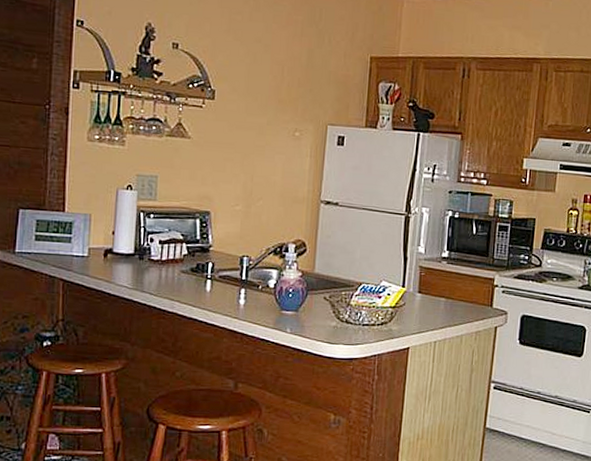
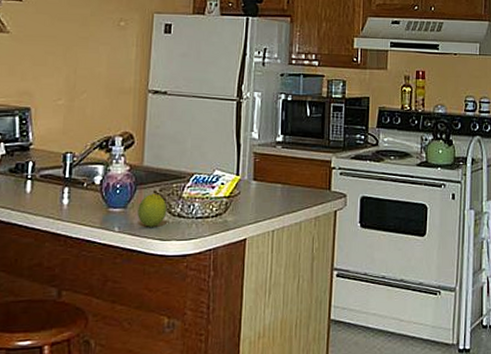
fruit: none [308,299,336,331] -> present [138,193,167,227]

